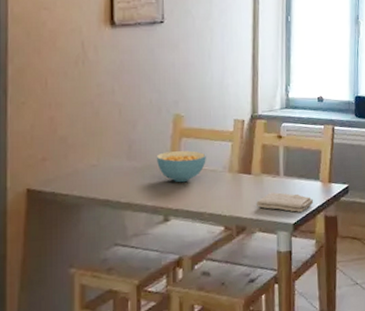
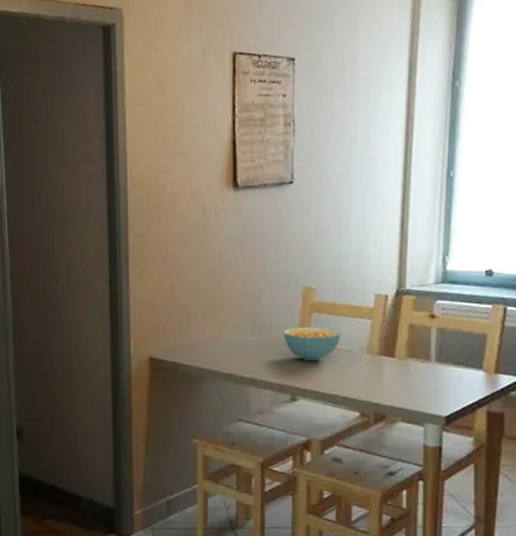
washcloth: present [257,192,314,212] -> none [400,380,474,404]

